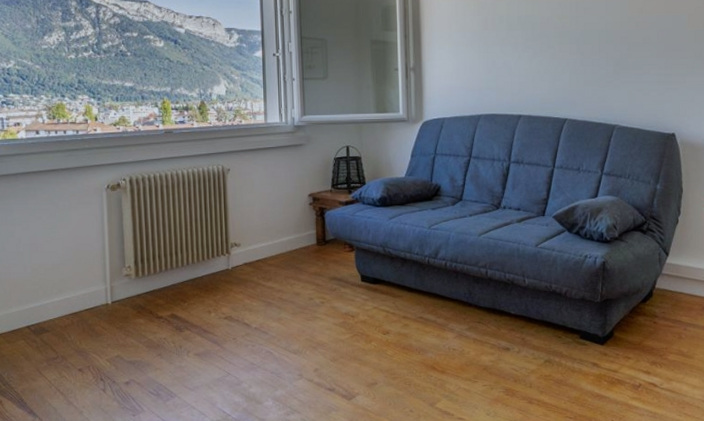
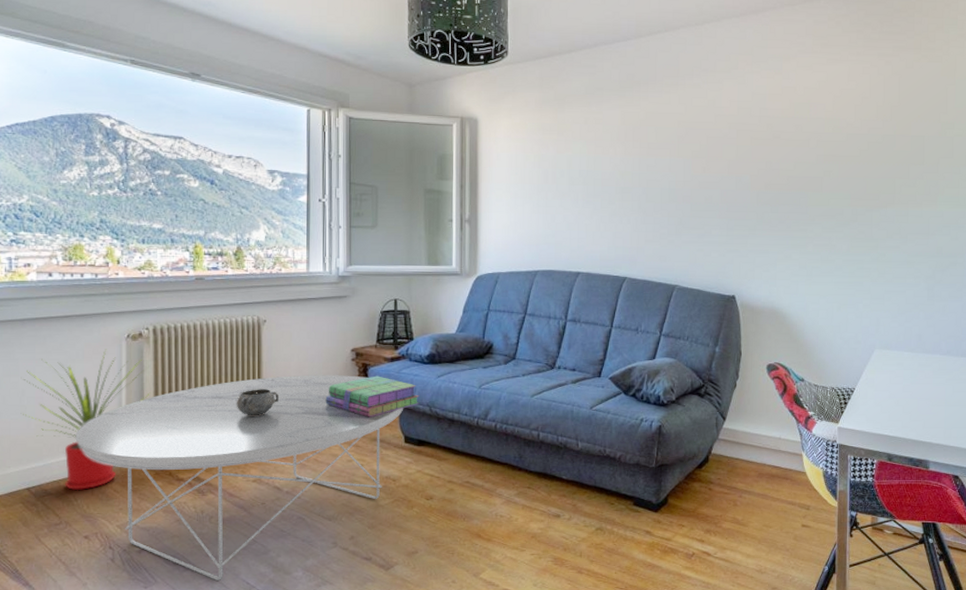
house plant: none [18,199,131,328] -> present [20,349,151,491]
coffee table: none [66,219,359,409] -> present [75,375,404,580]
decorative bowl: none [206,232,245,259] -> present [236,388,280,416]
stack of books: none [287,219,373,258] -> present [325,376,419,418]

